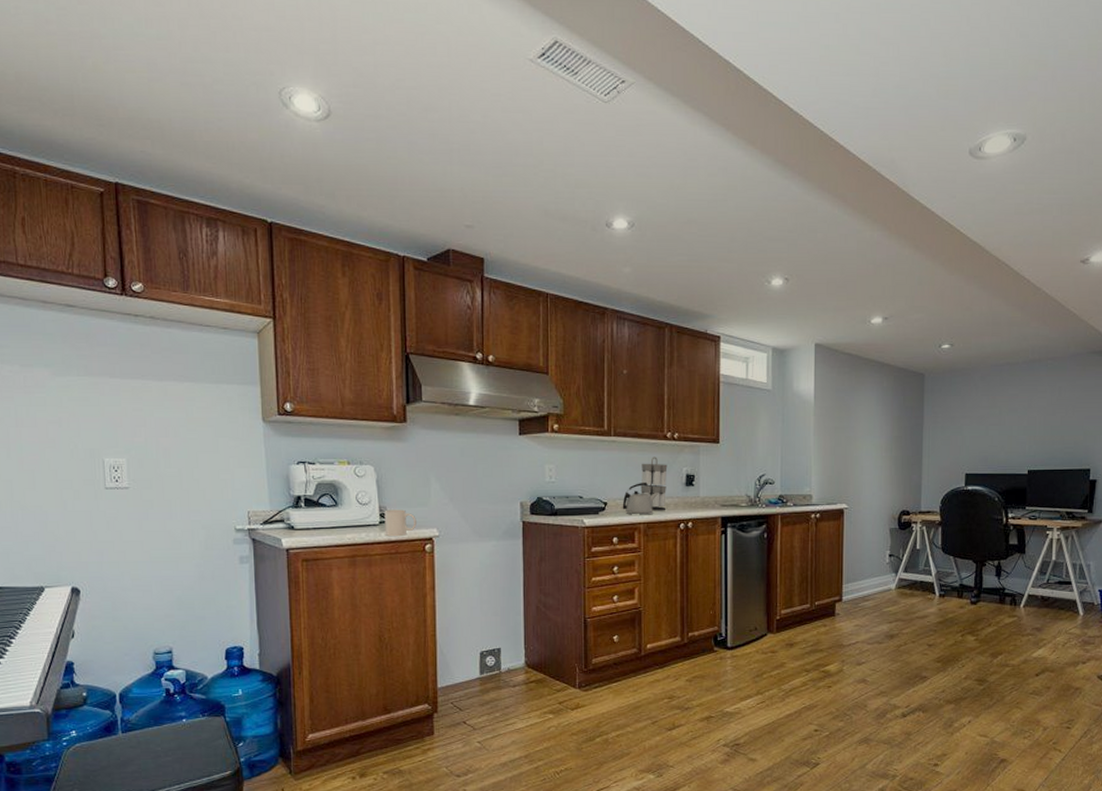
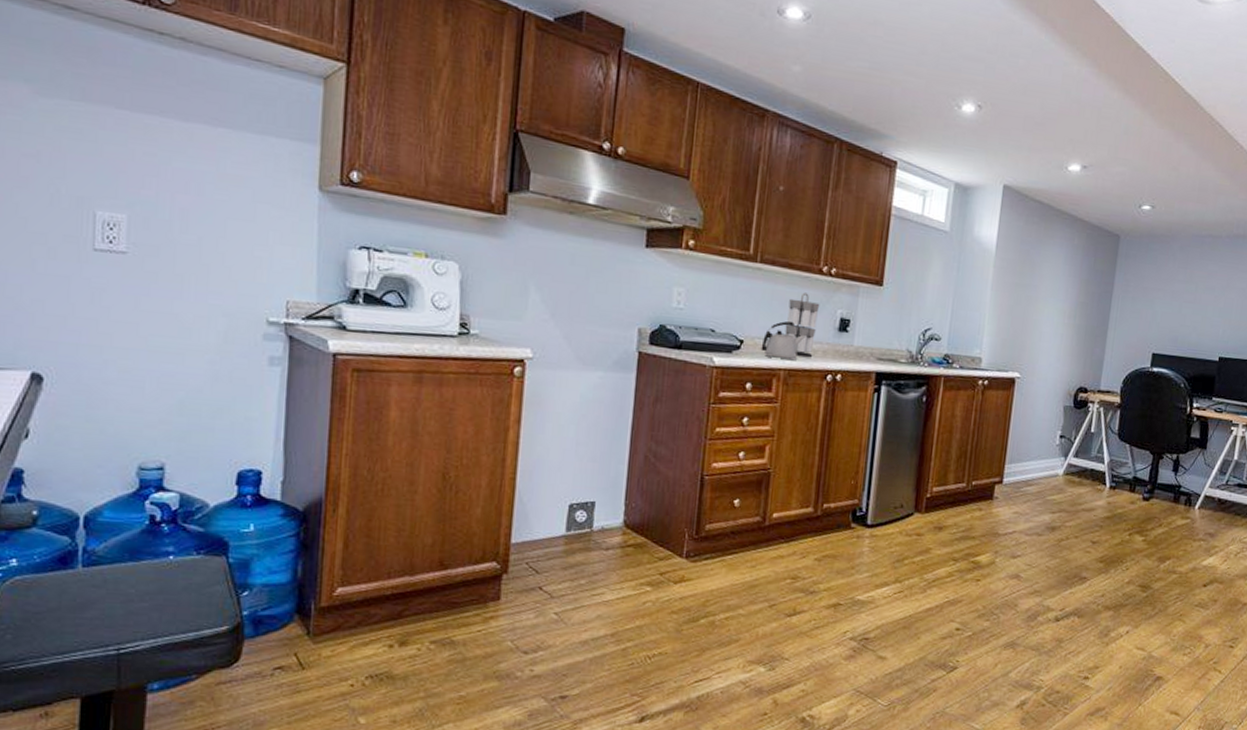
mug: present [384,509,416,537] -> none [464,318,506,355]

